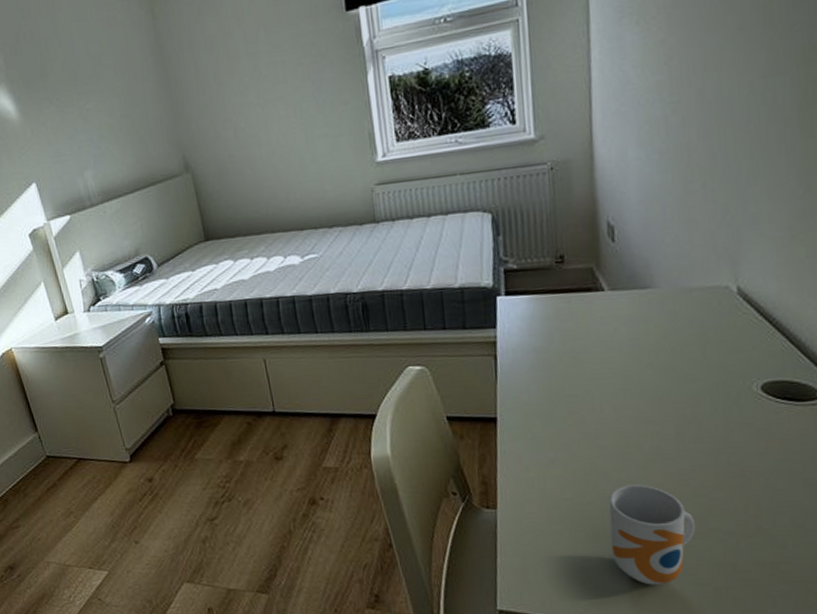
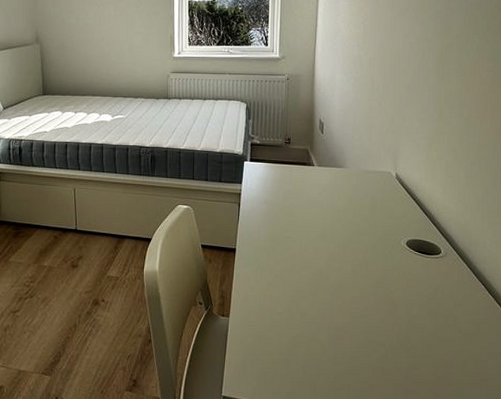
mug: present [609,484,696,585] -> none [305,305,361,381]

